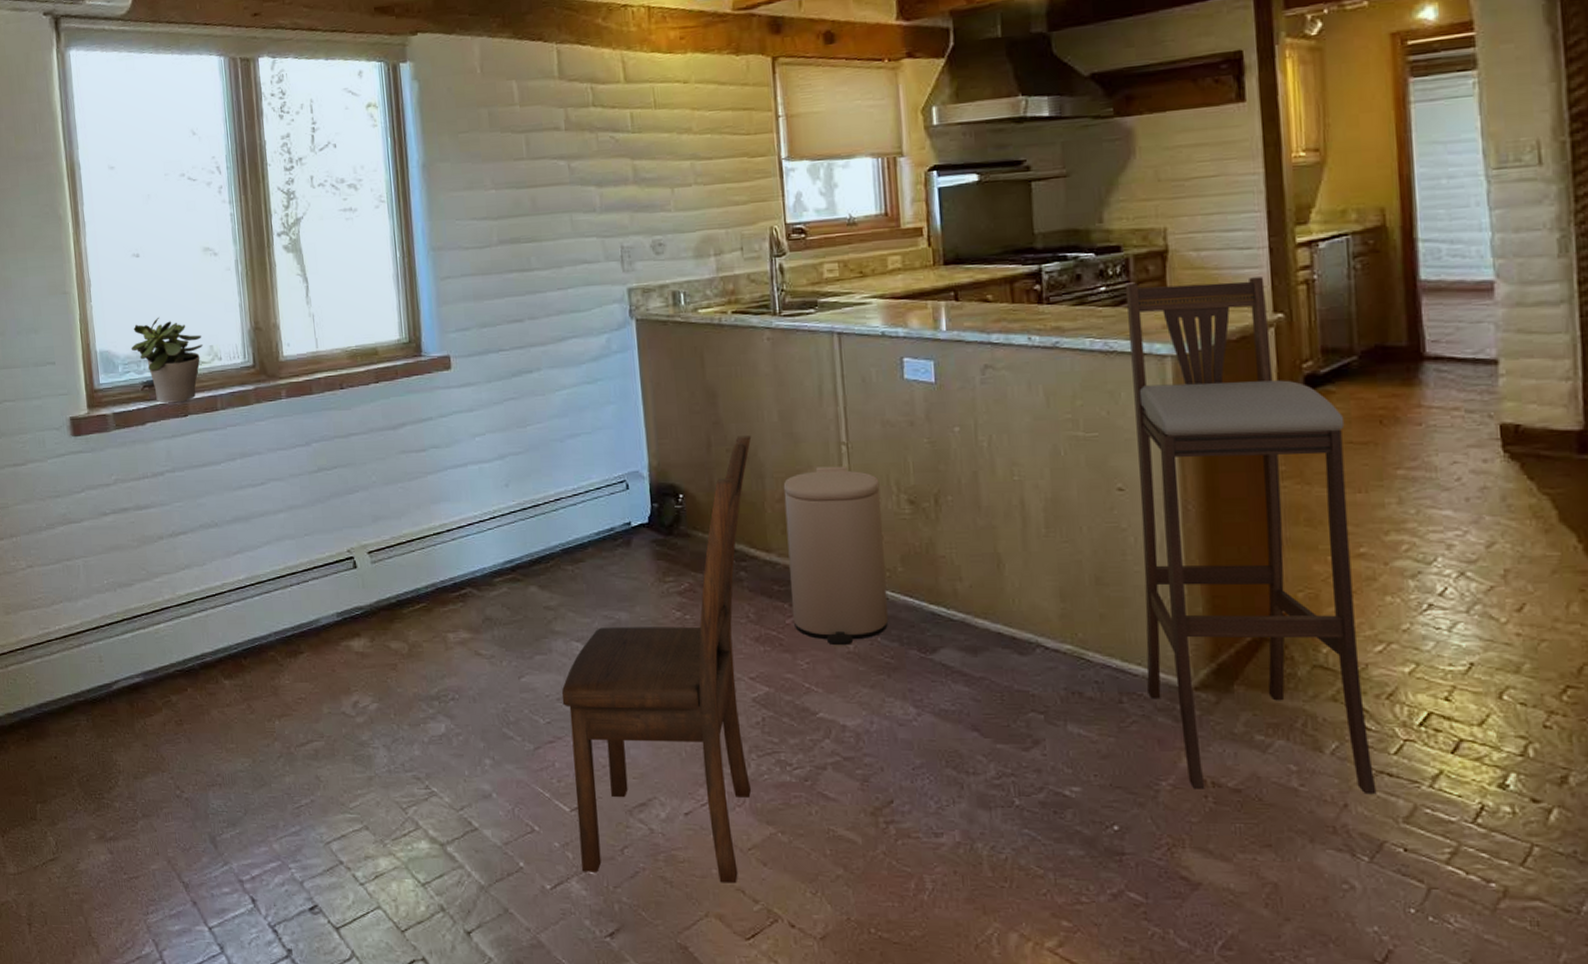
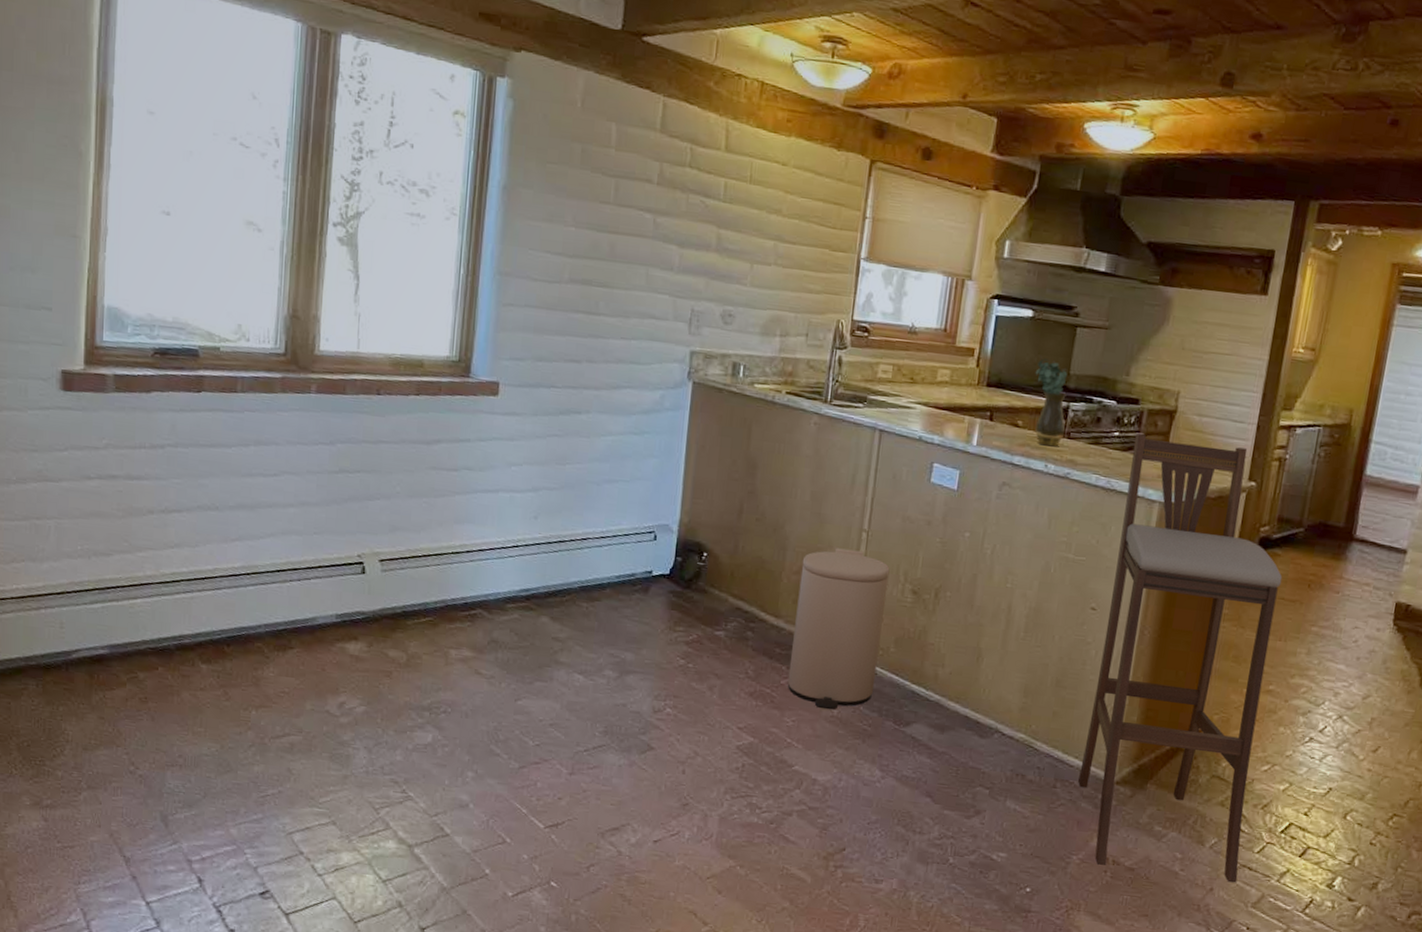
potted plant: present [131,316,204,404] -> none [145,283,231,378]
dining chair: present [561,435,752,884] -> none [546,508,782,907]
vase: none [995,220,1043,317] -> present [1035,355,1068,447]

